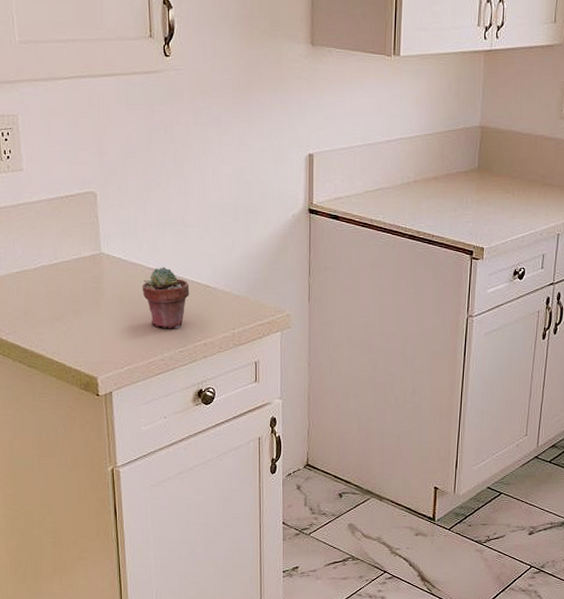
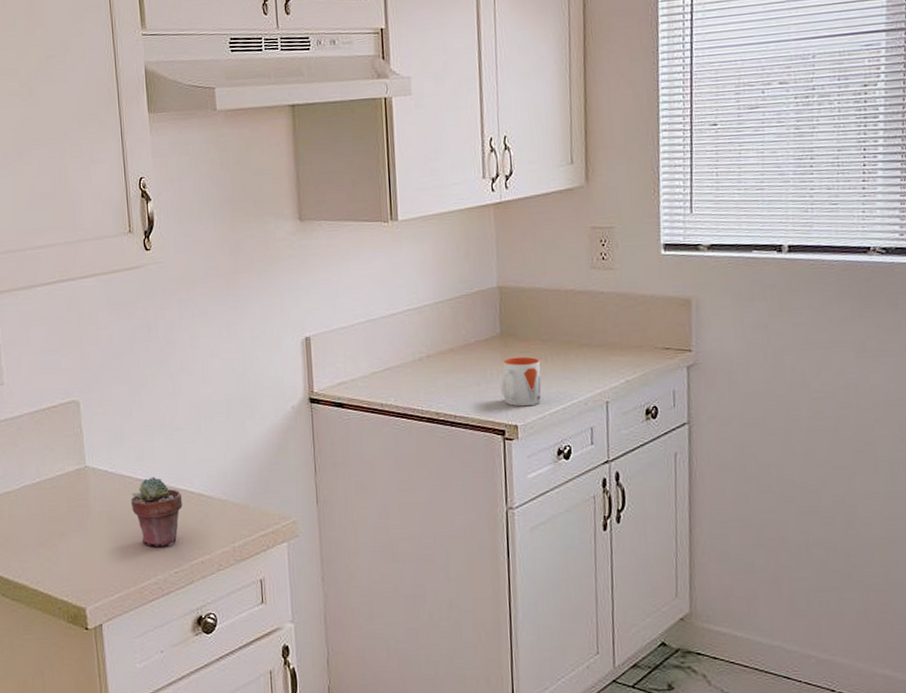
mug: none [472,189,508,233] -> present [499,356,541,407]

